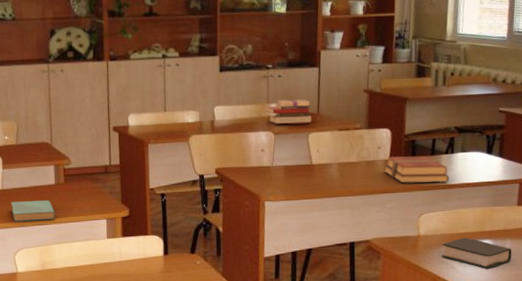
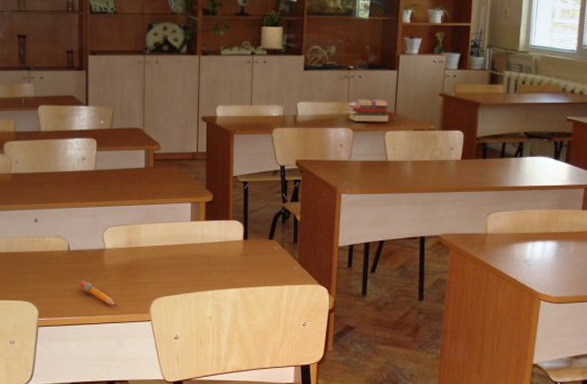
book: present [11,200,55,222] -> none [102,182,143,201]
planter: none [169,7,198,52] -> present [258,9,285,50]
books: present [384,156,450,184] -> none [455,157,518,184]
book: present [442,237,512,269] -> none [508,237,576,269]

